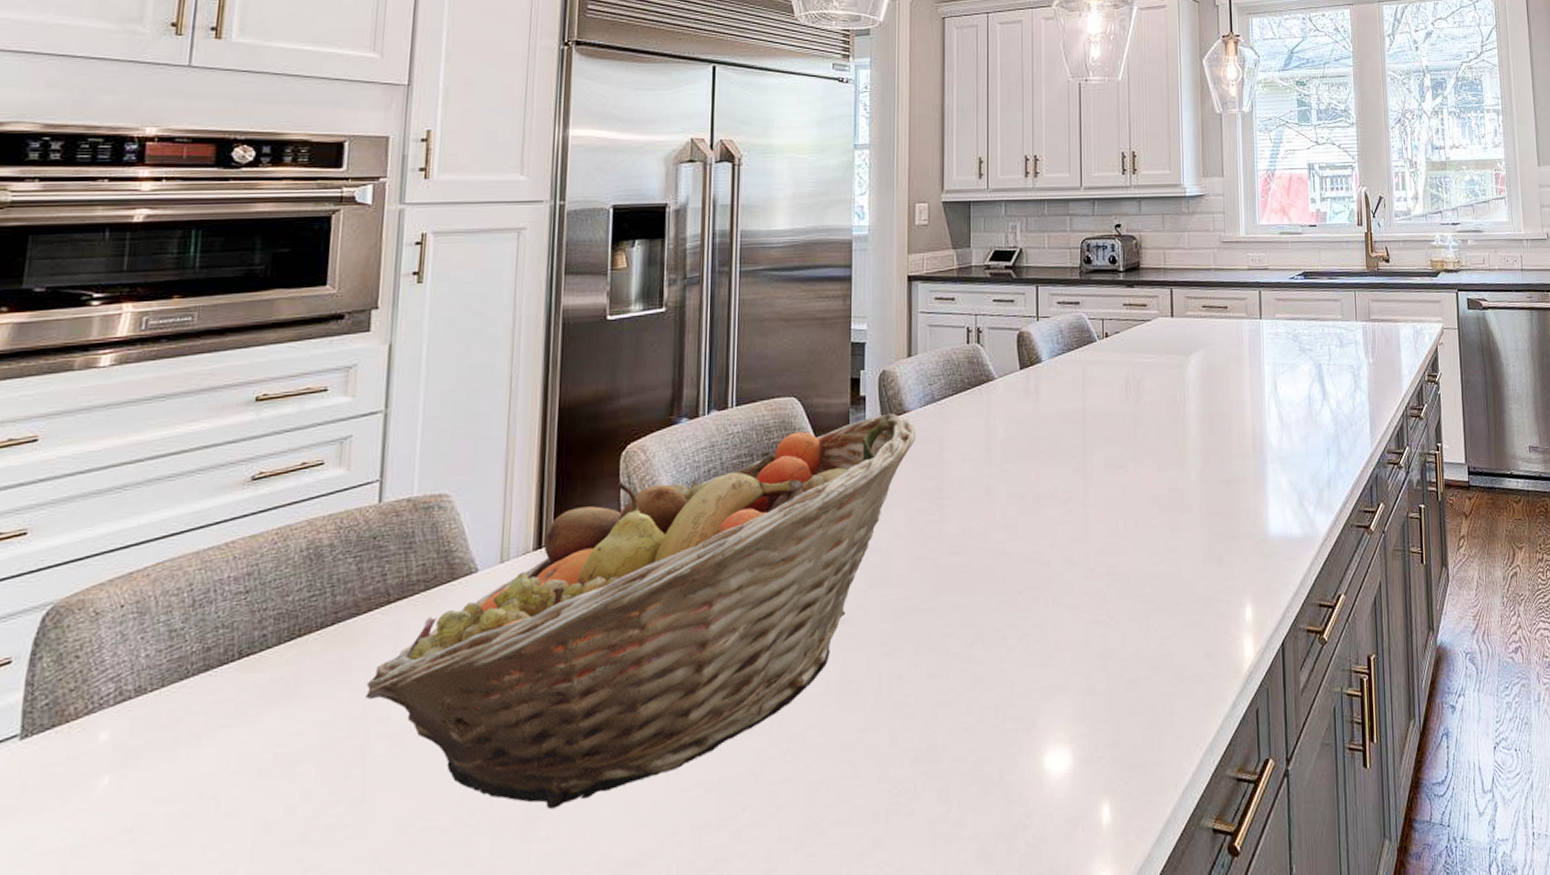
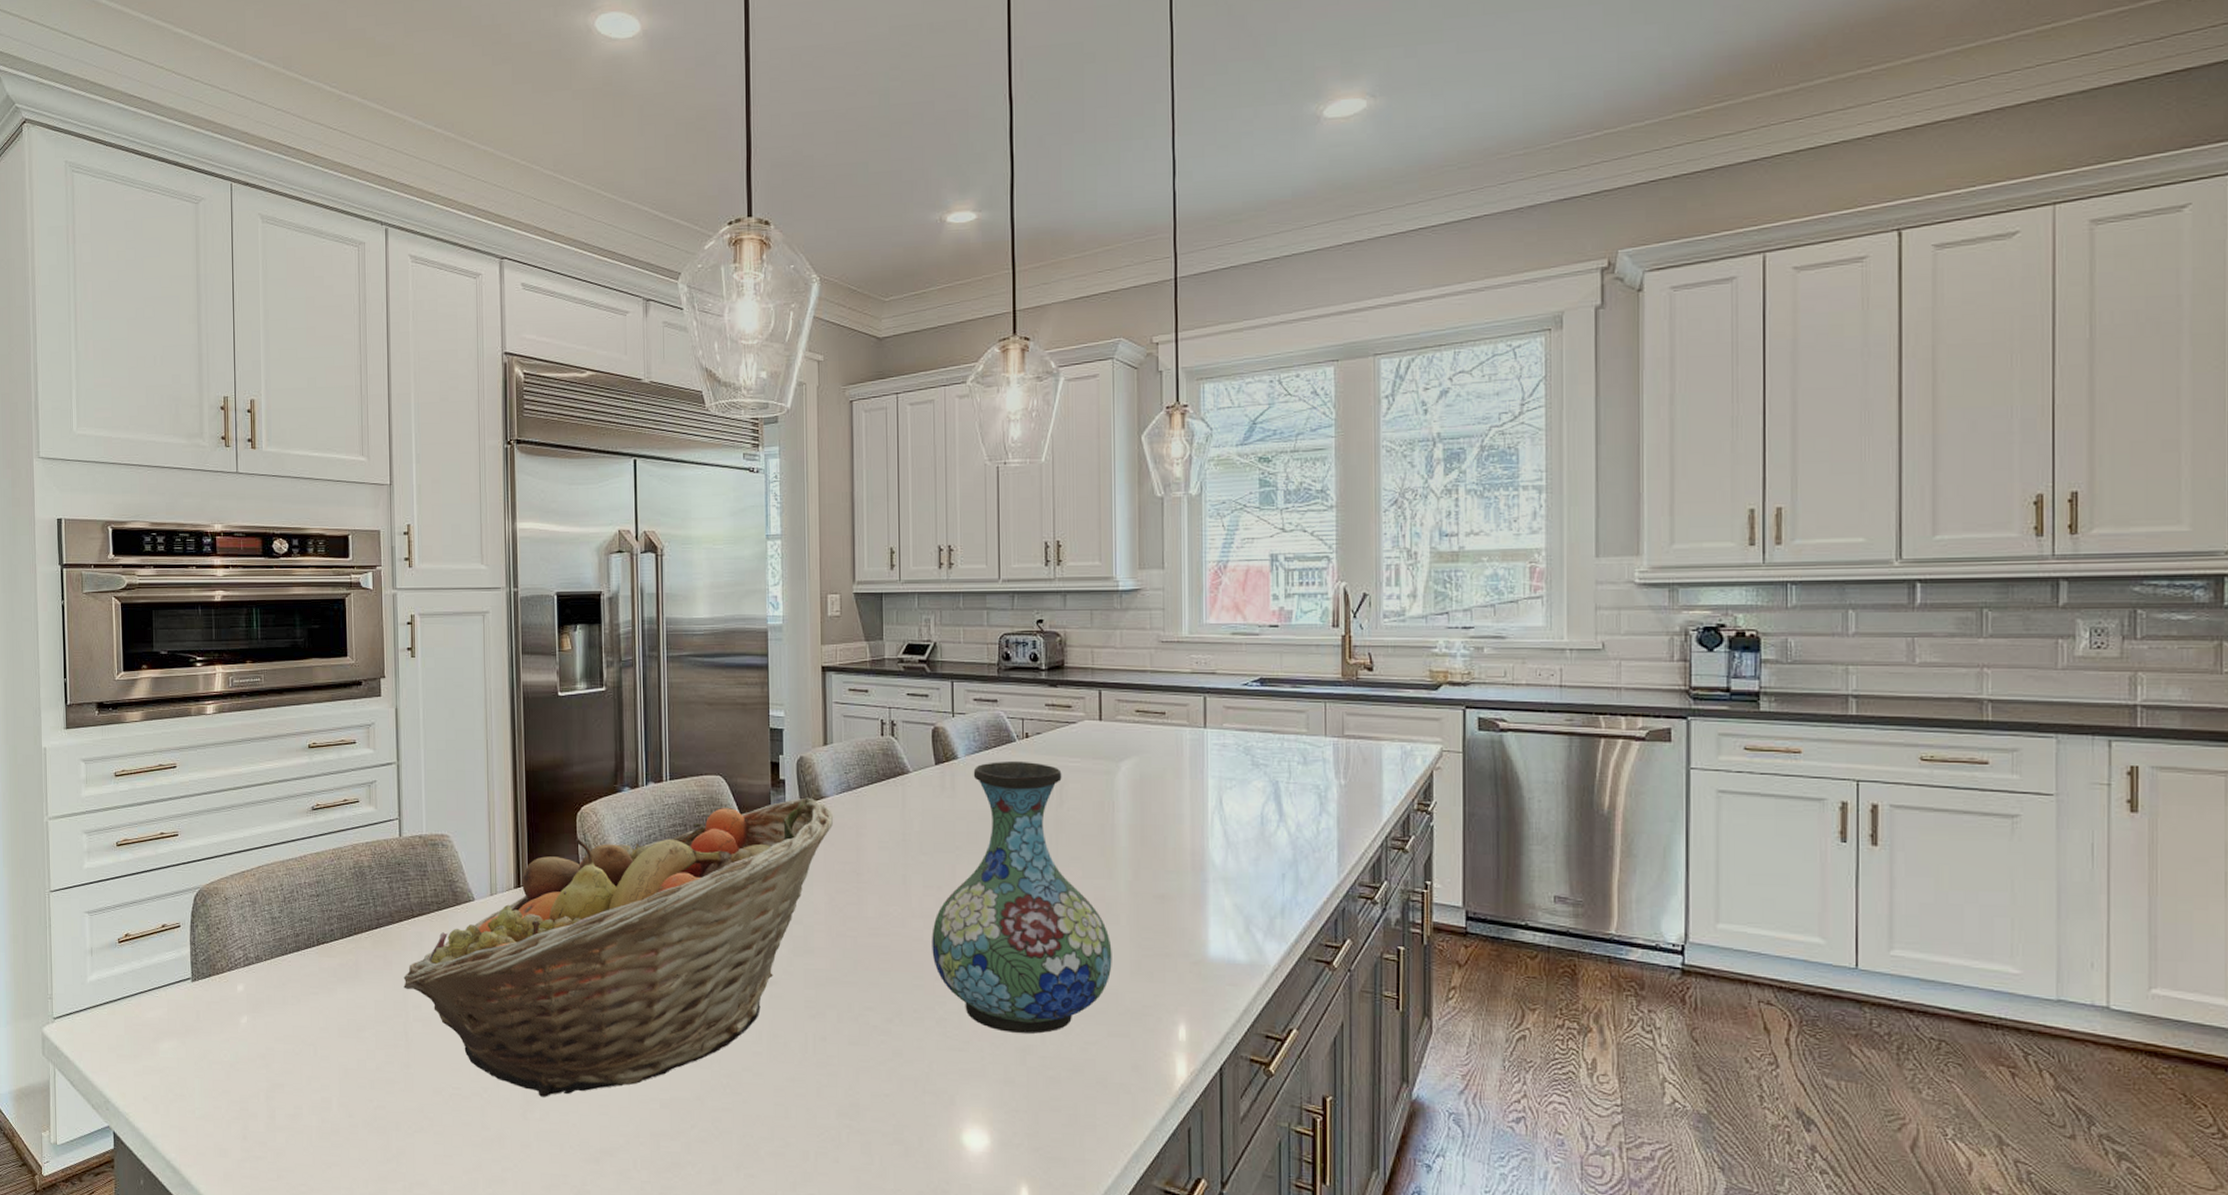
vase: none [1015,360,1186,639] -> present [932,760,1112,1034]

